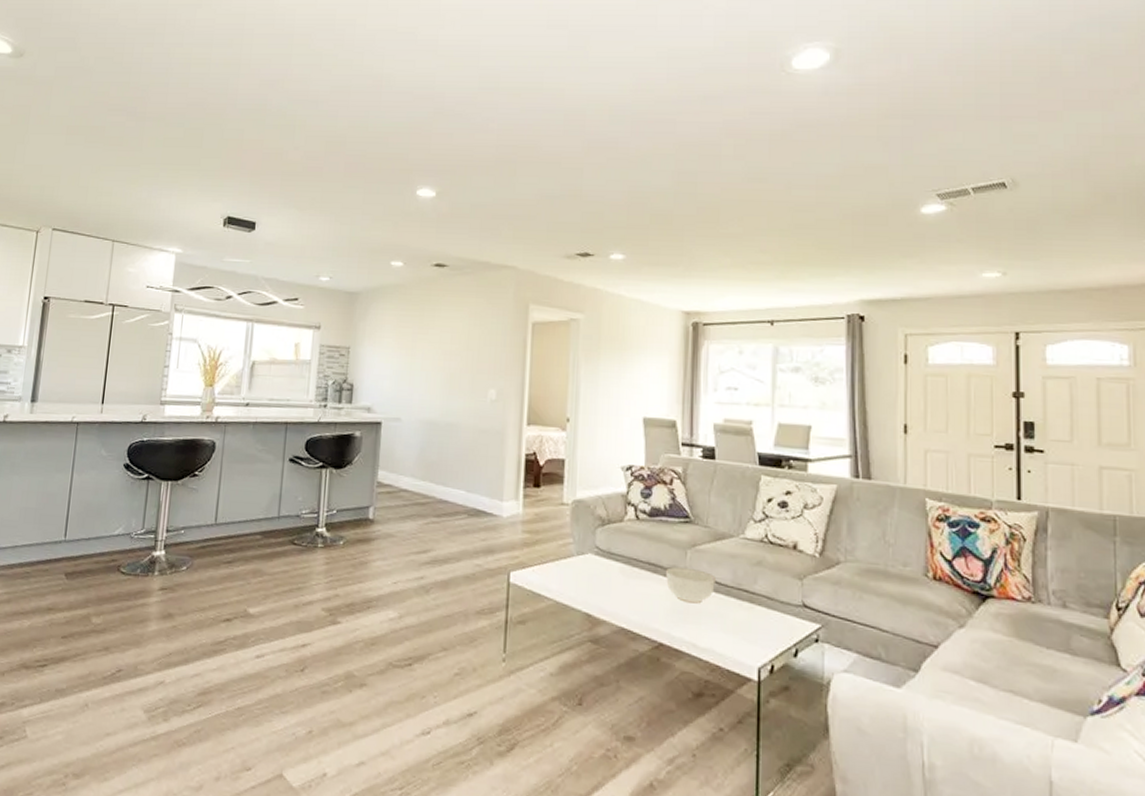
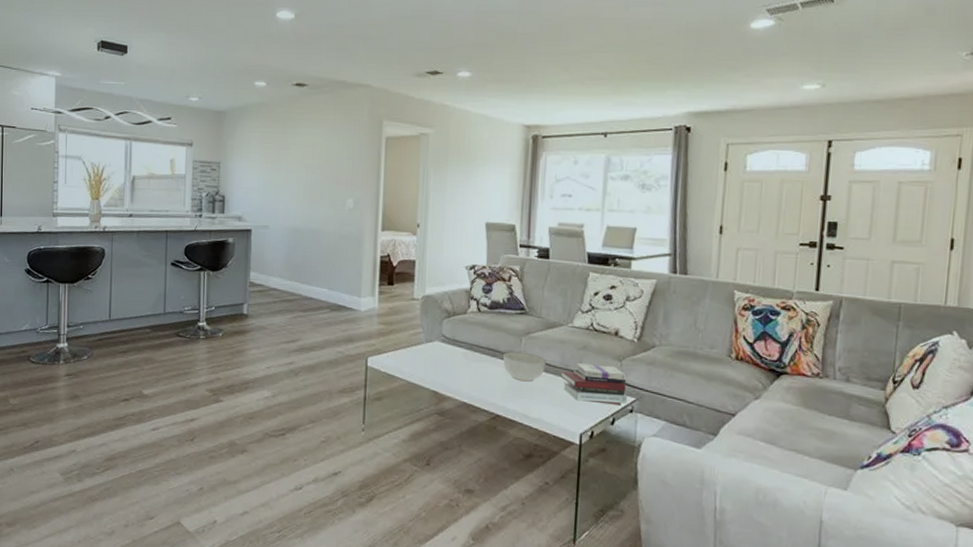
books: none [733,582,812,633] -> present [561,363,628,405]

